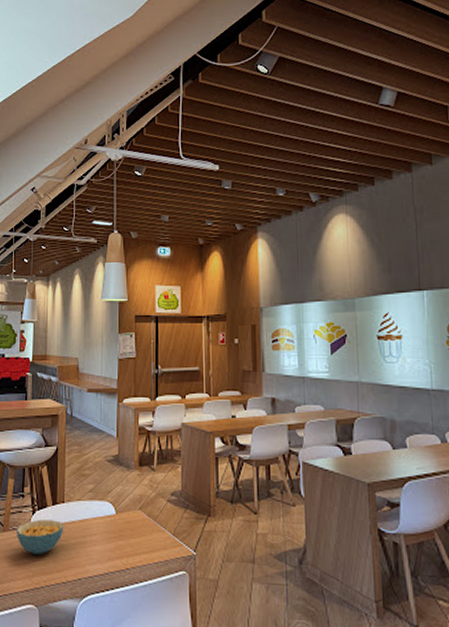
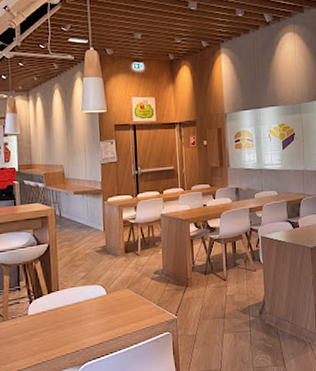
cereal bowl: present [17,519,64,556] -> none [15,306,61,337]

